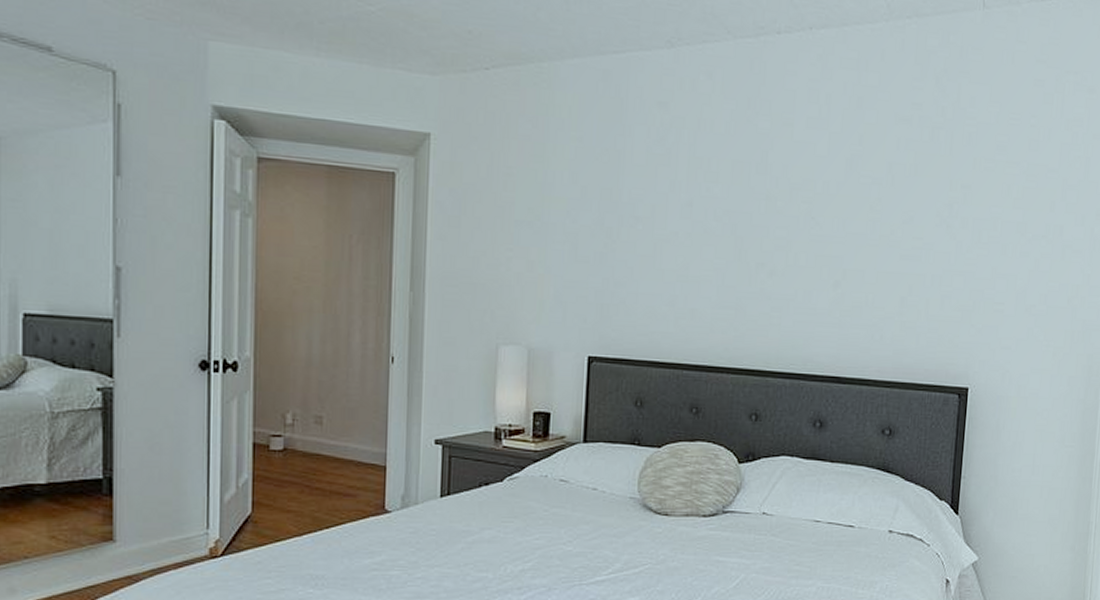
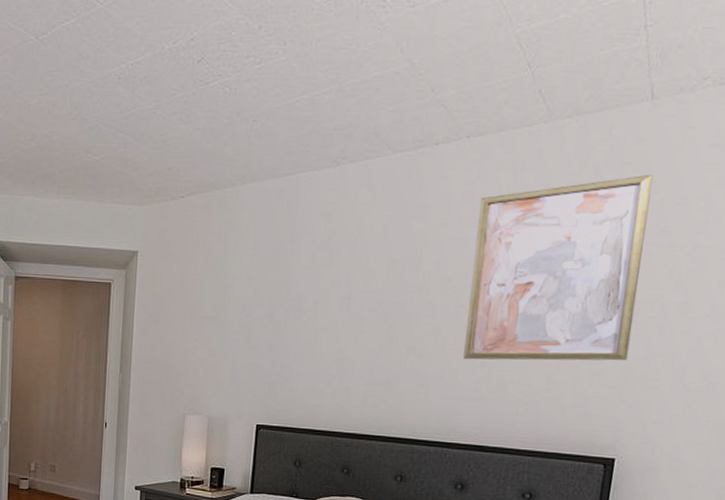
wall art: none [816,85,989,282] -> present [463,174,654,361]

